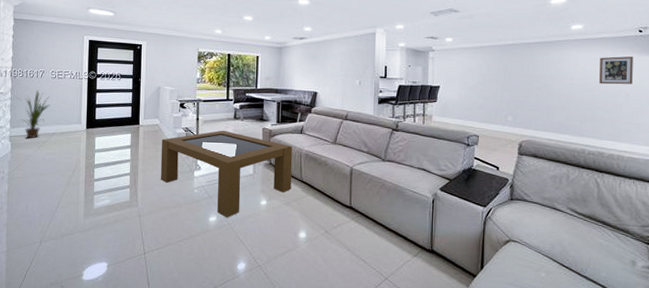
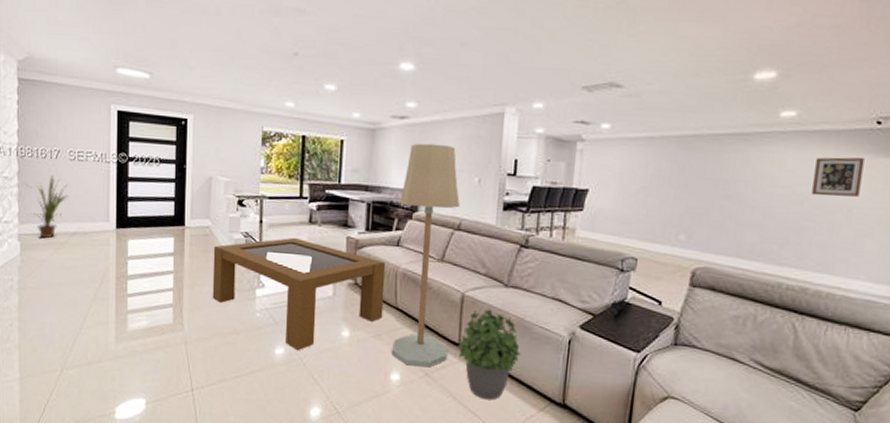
floor lamp: none [299,56,346,226] -> present [392,143,460,368]
potted plant: none [349,179,397,250] -> present [458,309,521,400]

